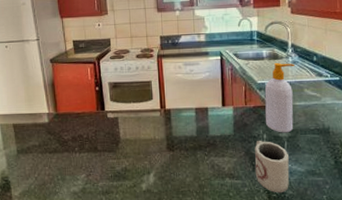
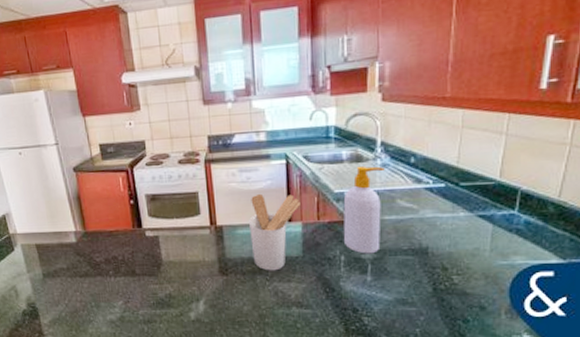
utensil holder: none [191,83,232,147] -> present [248,193,300,271]
cup: present [255,140,290,193] -> none [329,262,373,325]

